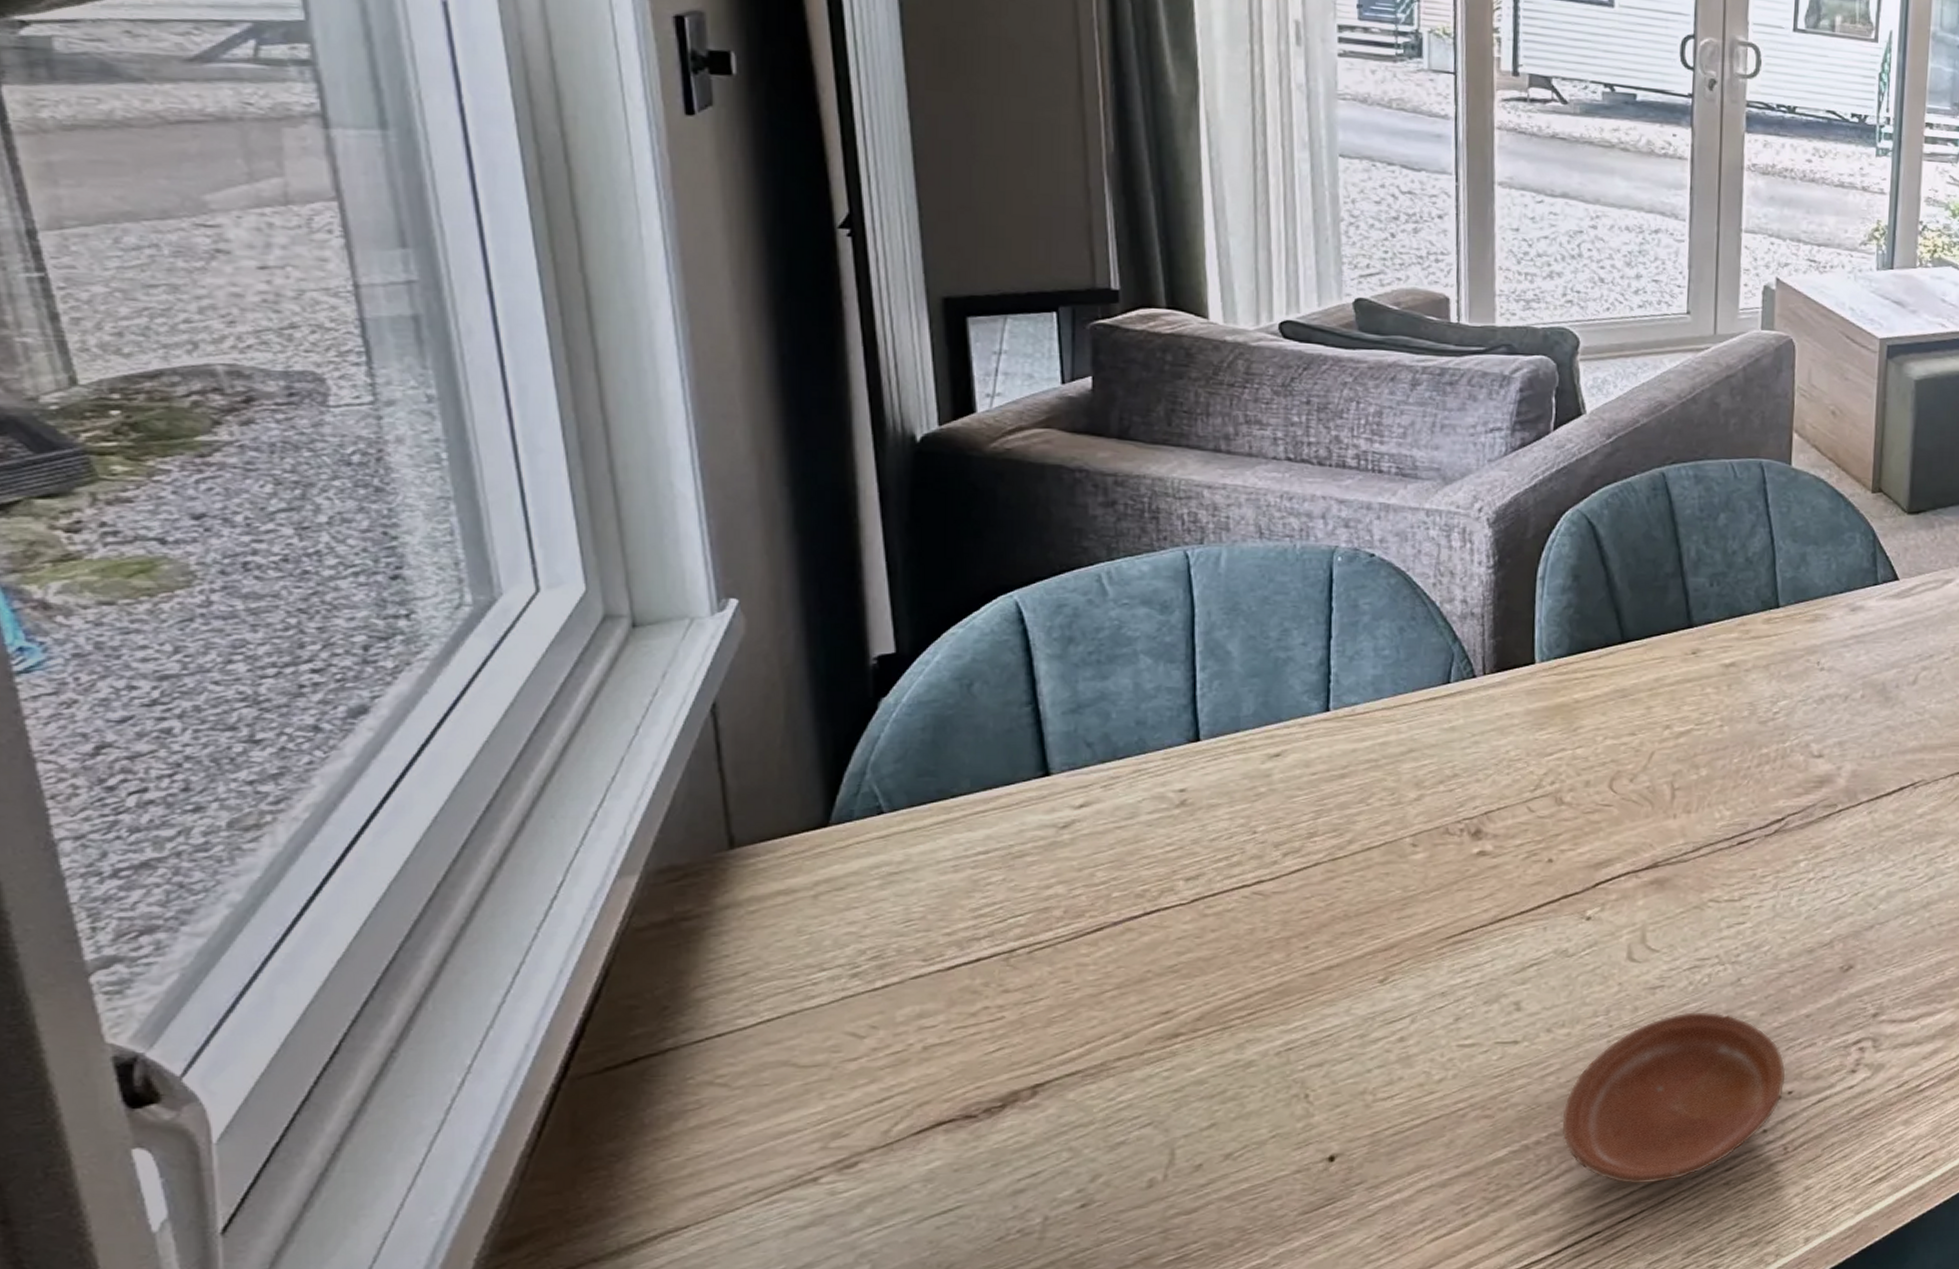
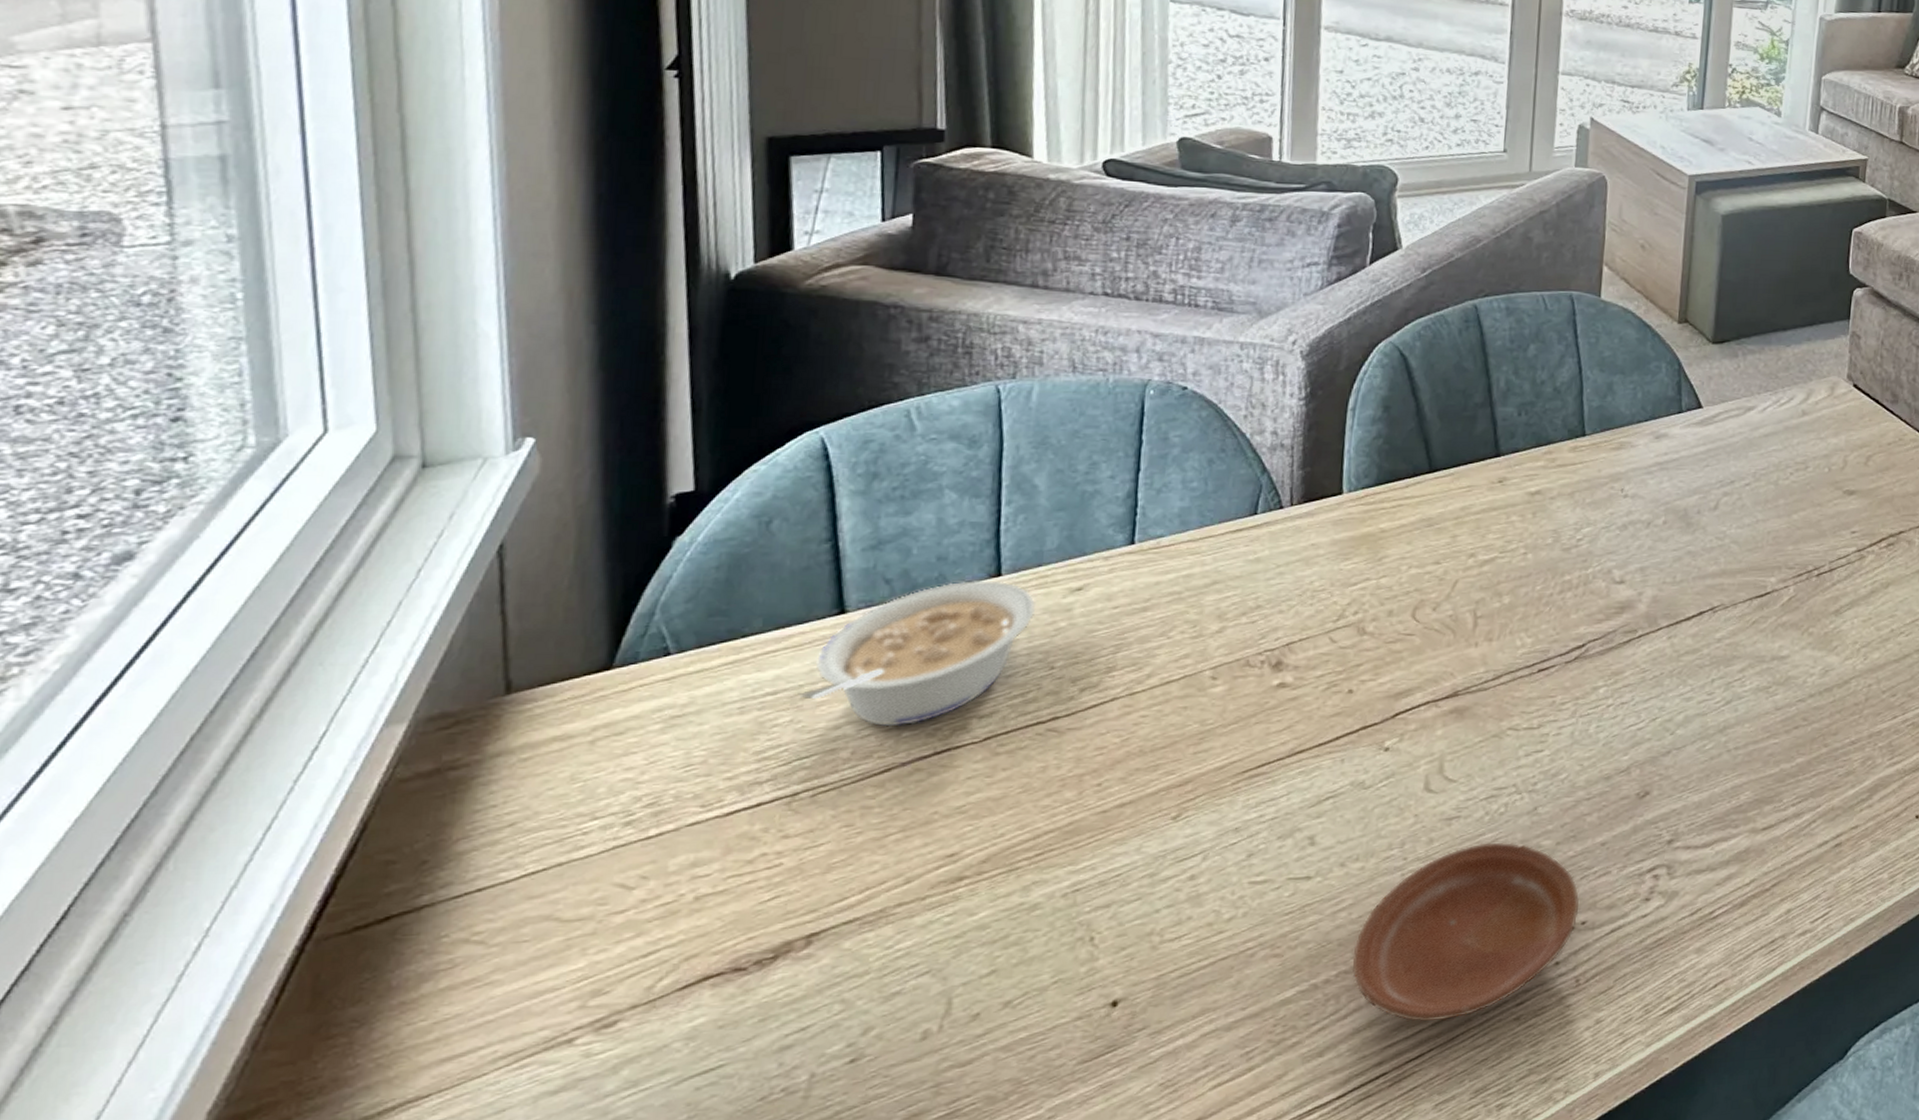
legume: none [1010,745,1236,887] -> present [799,580,1036,727]

